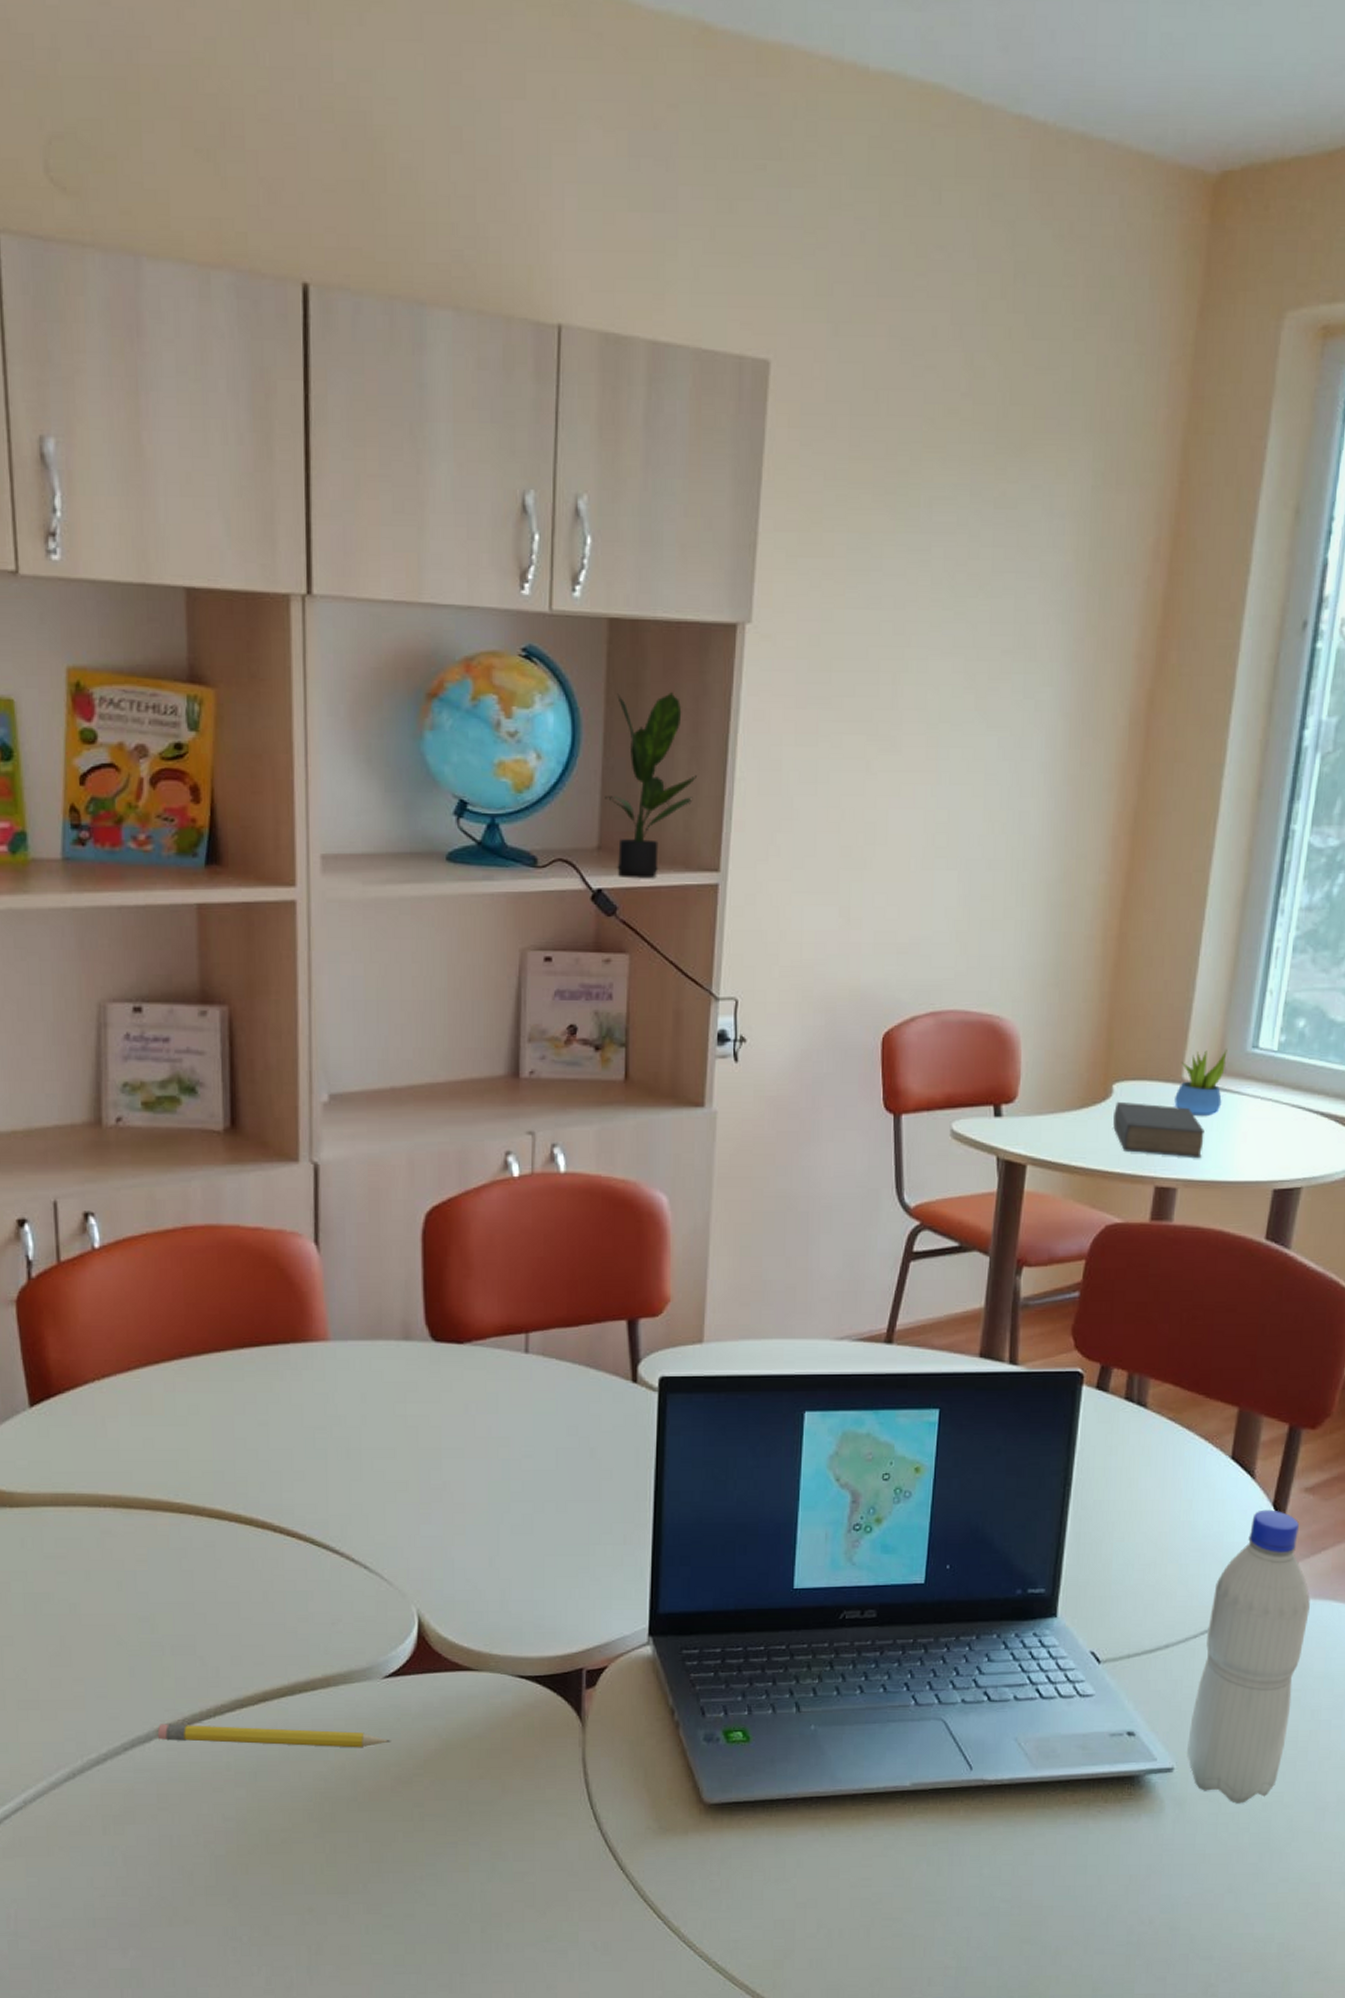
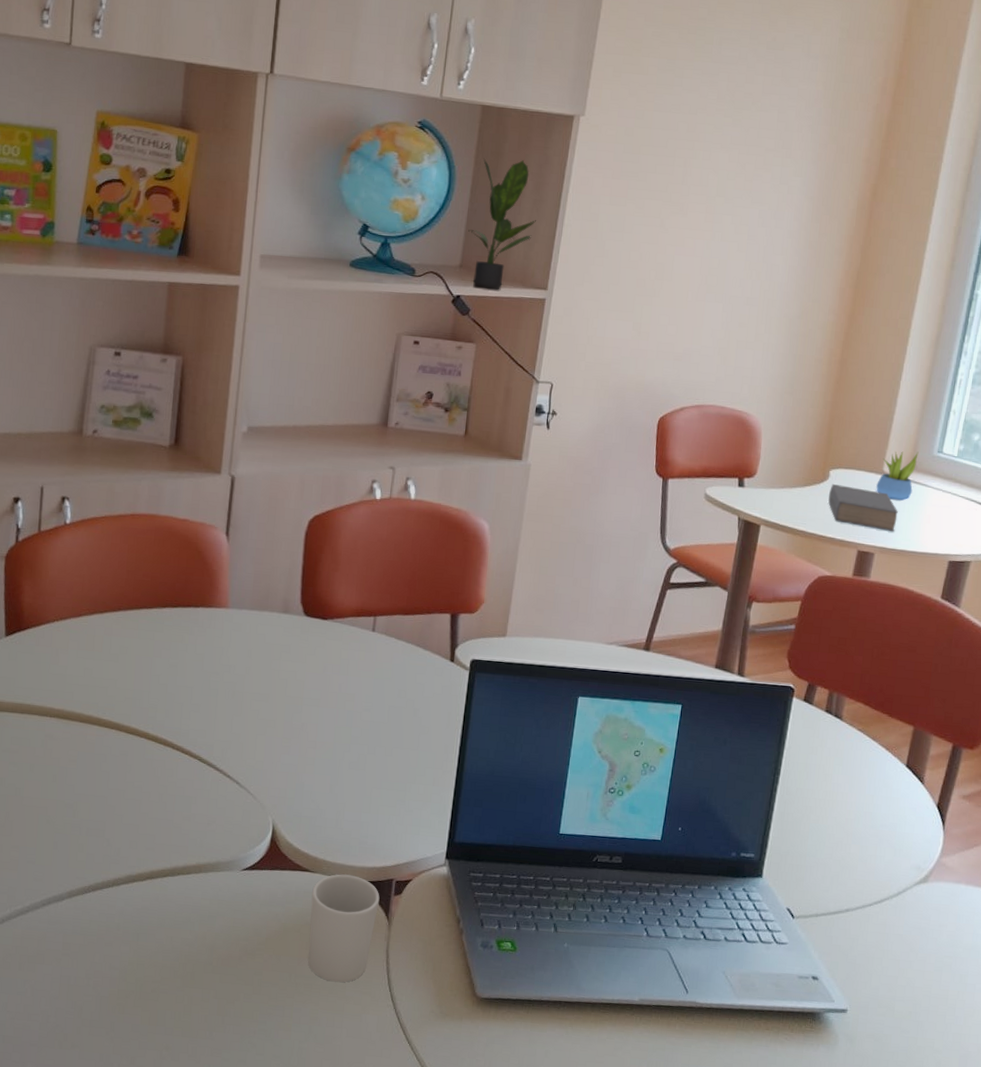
pencil: present [157,1724,391,1748] -> none [68,888,243,924]
mug: none [478,1669,567,1805] -> present [308,874,380,983]
water bottle: present [1187,1509,1310,1804] -> none [858,809,963,1045]

